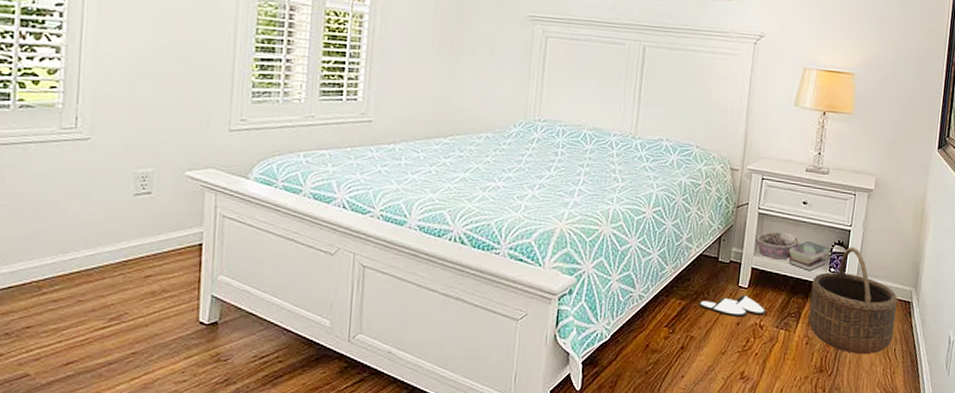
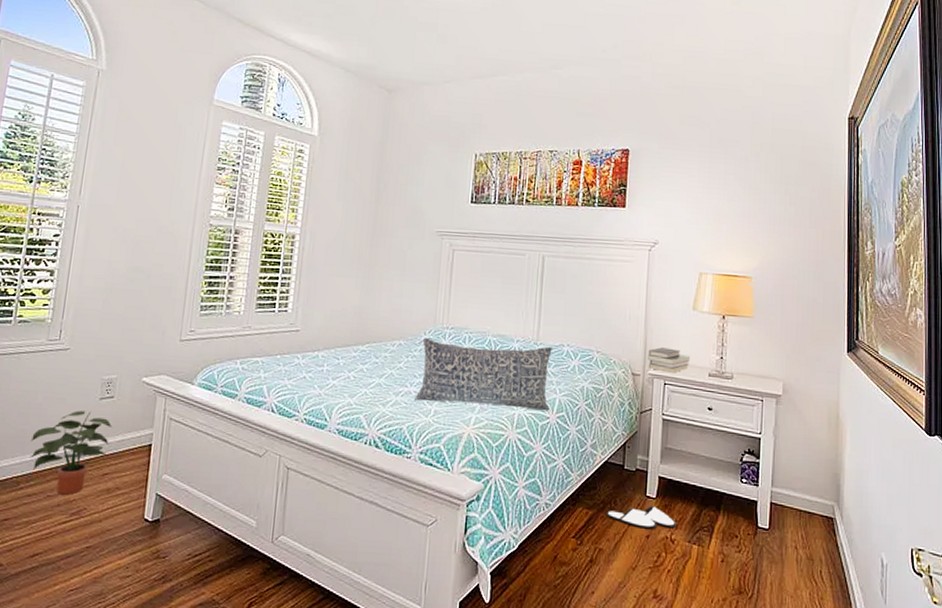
potted plant: none [51,208,153,299] -> present [30,410,113,495]
pillow: none [503,130,651,206] -> present [414,337,552,411]
books: none [747,143,790,168] -> present [648,347,691,373]
decorative basket: present [755,231,801,260] -> none [661,438,708,469]
books: present [788,241,831,272] -> none [696,449,741,482]
basket: present [808,246,898,355] -> none [722,455,819,576]

